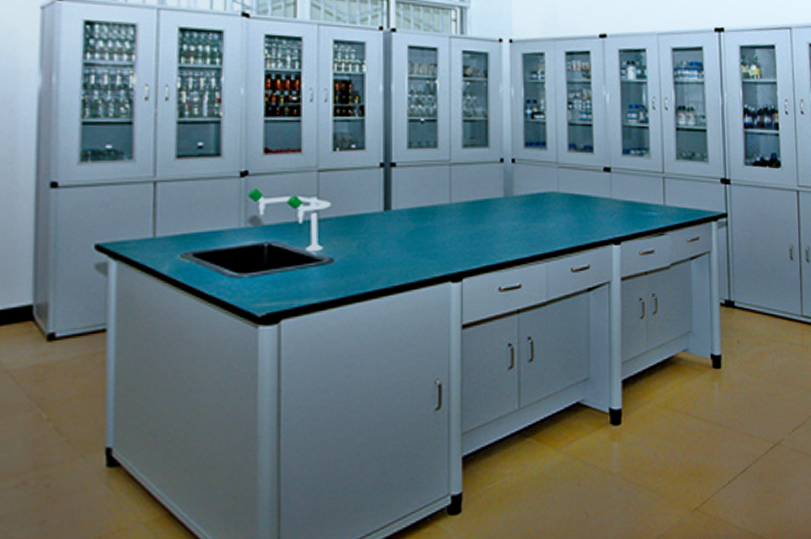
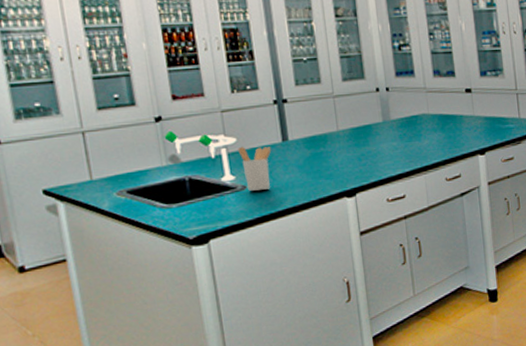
utensil holder: none [331,212,370,265] -> present [238,146,272,191]

